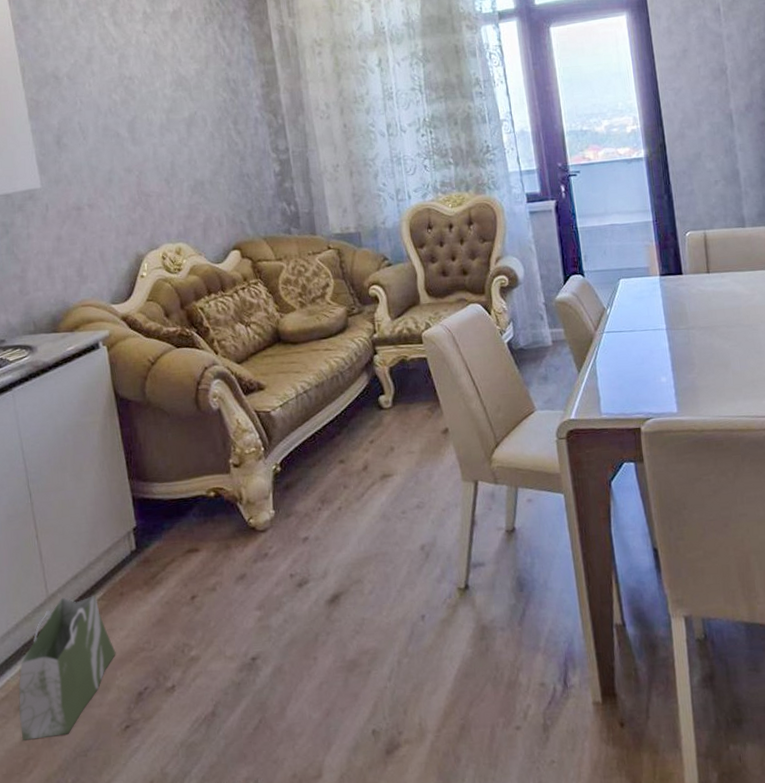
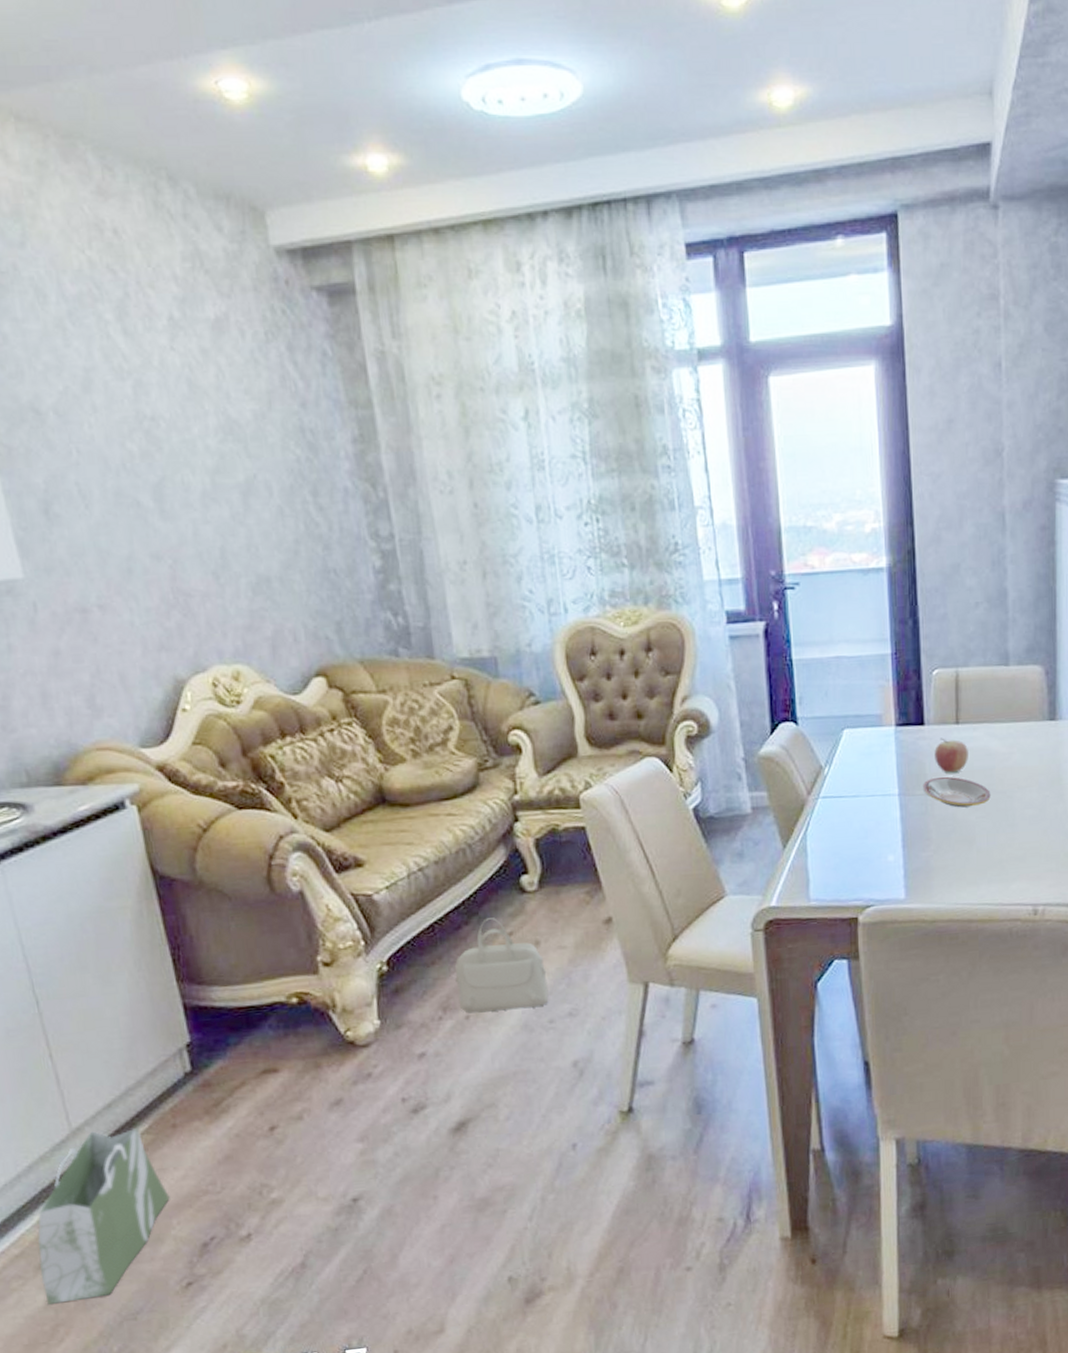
handbag: none [330,429,401,506] -> present [454,918,549,1014]
plate: none [684,314,740,339] -> present [922,776,991,808]
fruit: none [692,284,720,312] -> present [934,738,968,773]

